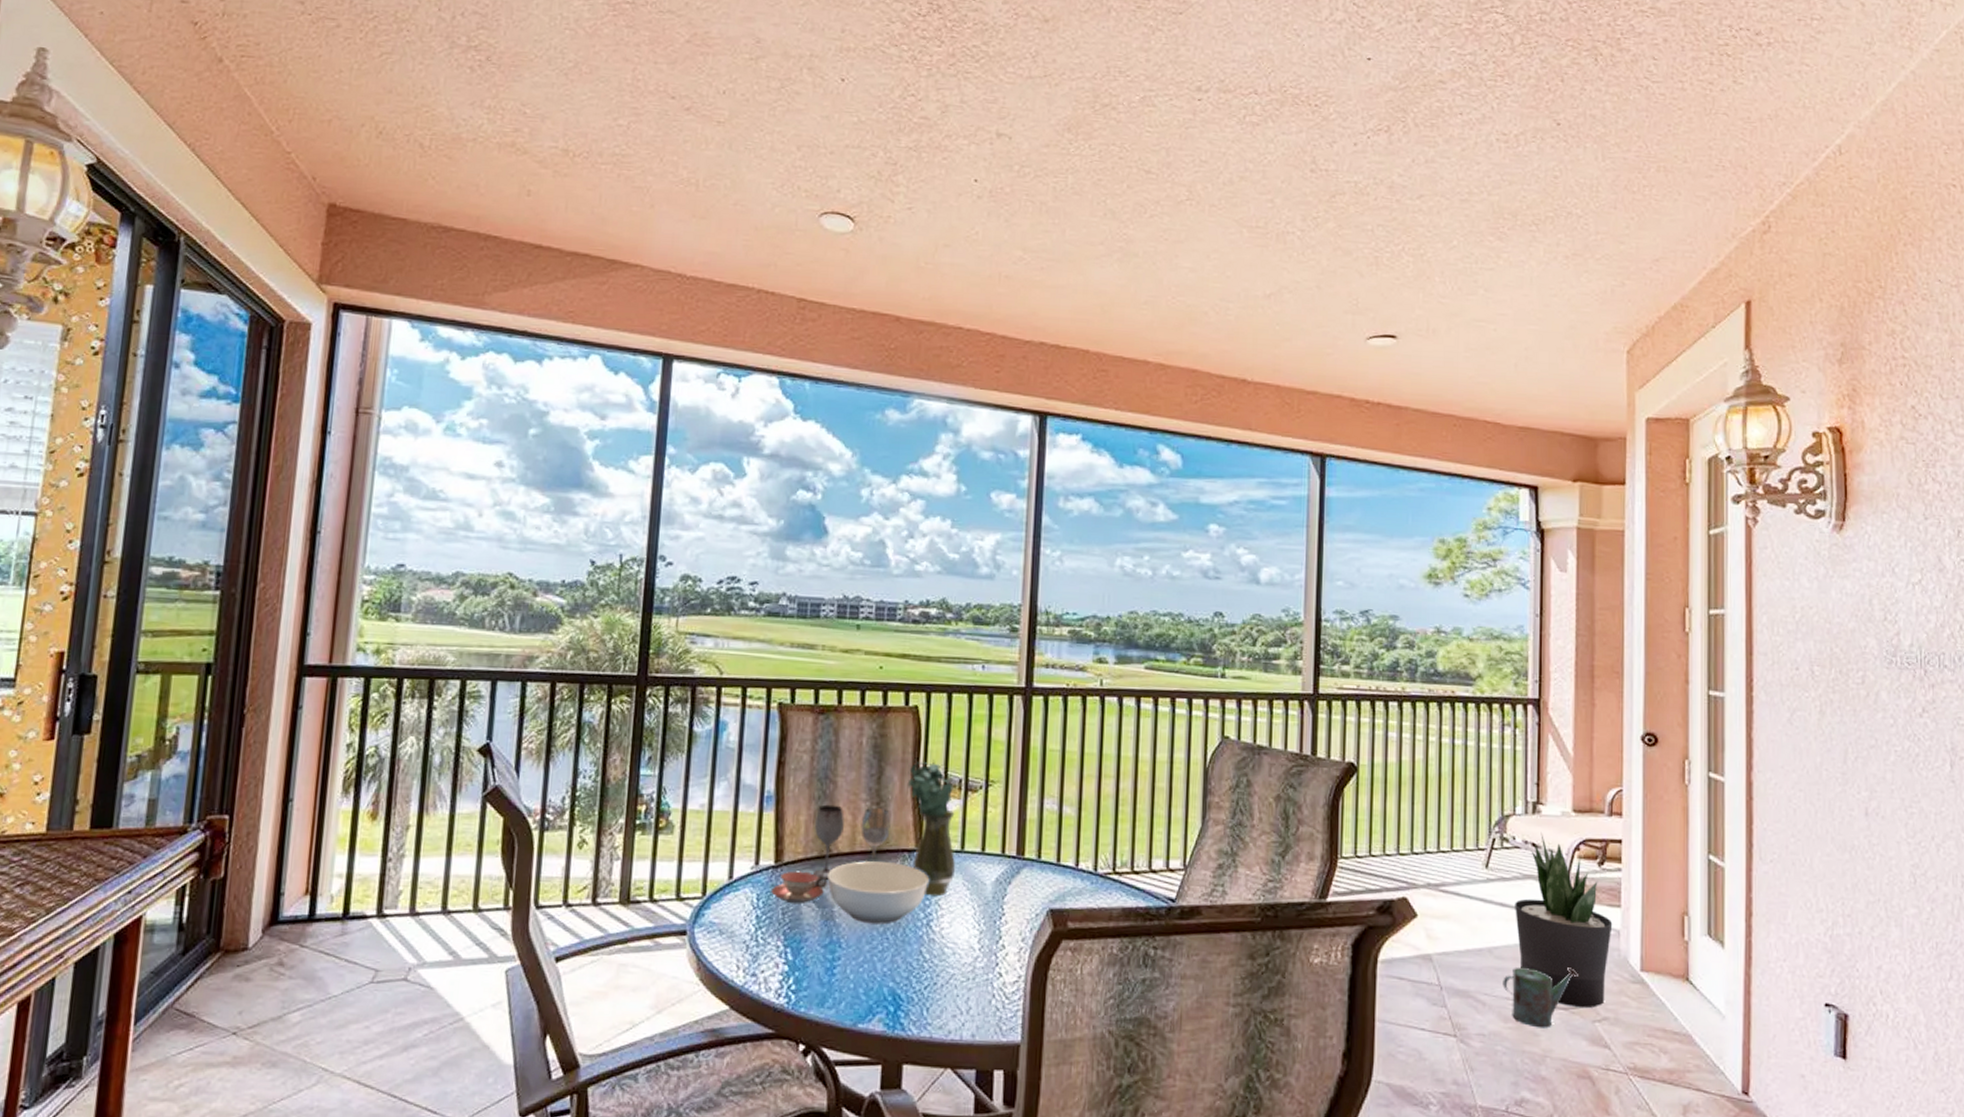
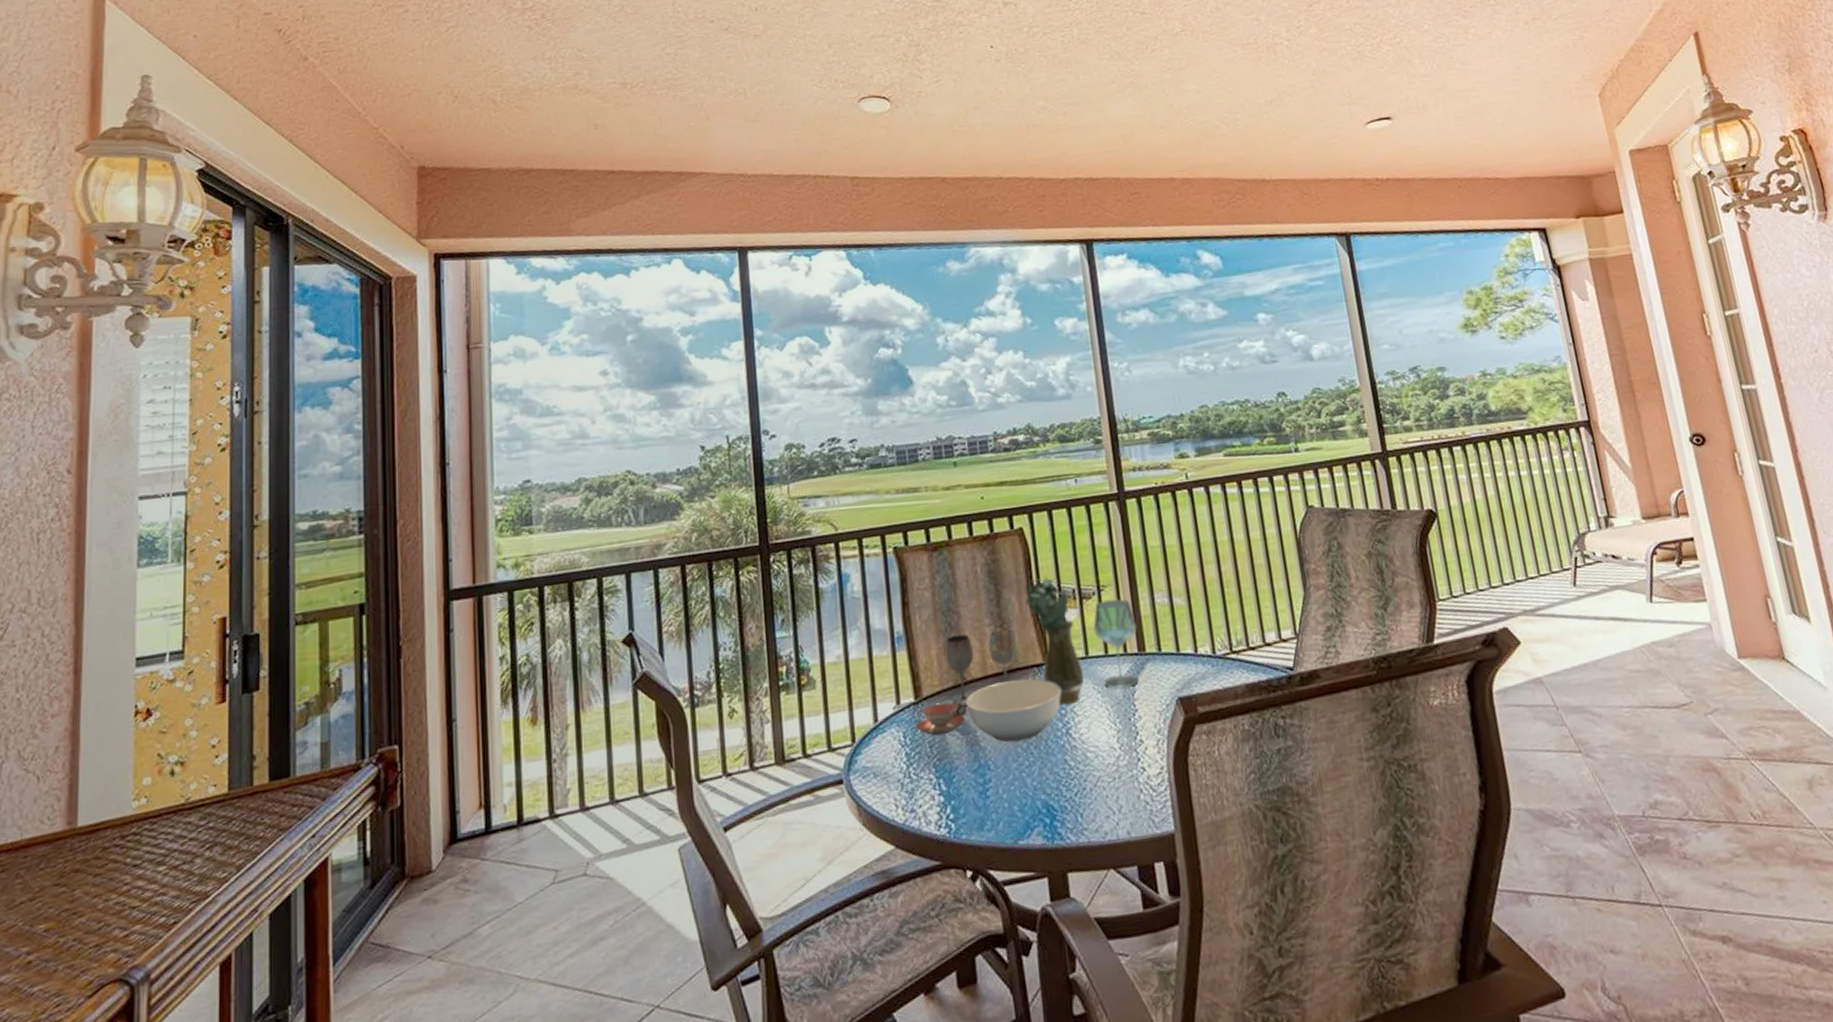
wine glass: none [974,797,1020,890] -> present [1093,598,1139,689]
watering can: present [1503,966,1580,1028] -> none [1613,665,1683,730]
planter: present [1515,833,1613,1008] -> none [1608,544,1711,704]

